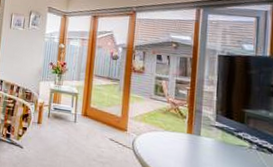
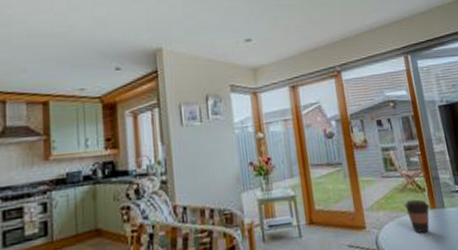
coffee cup: none [163,121,187,150] -> present [404,199,430,234]

